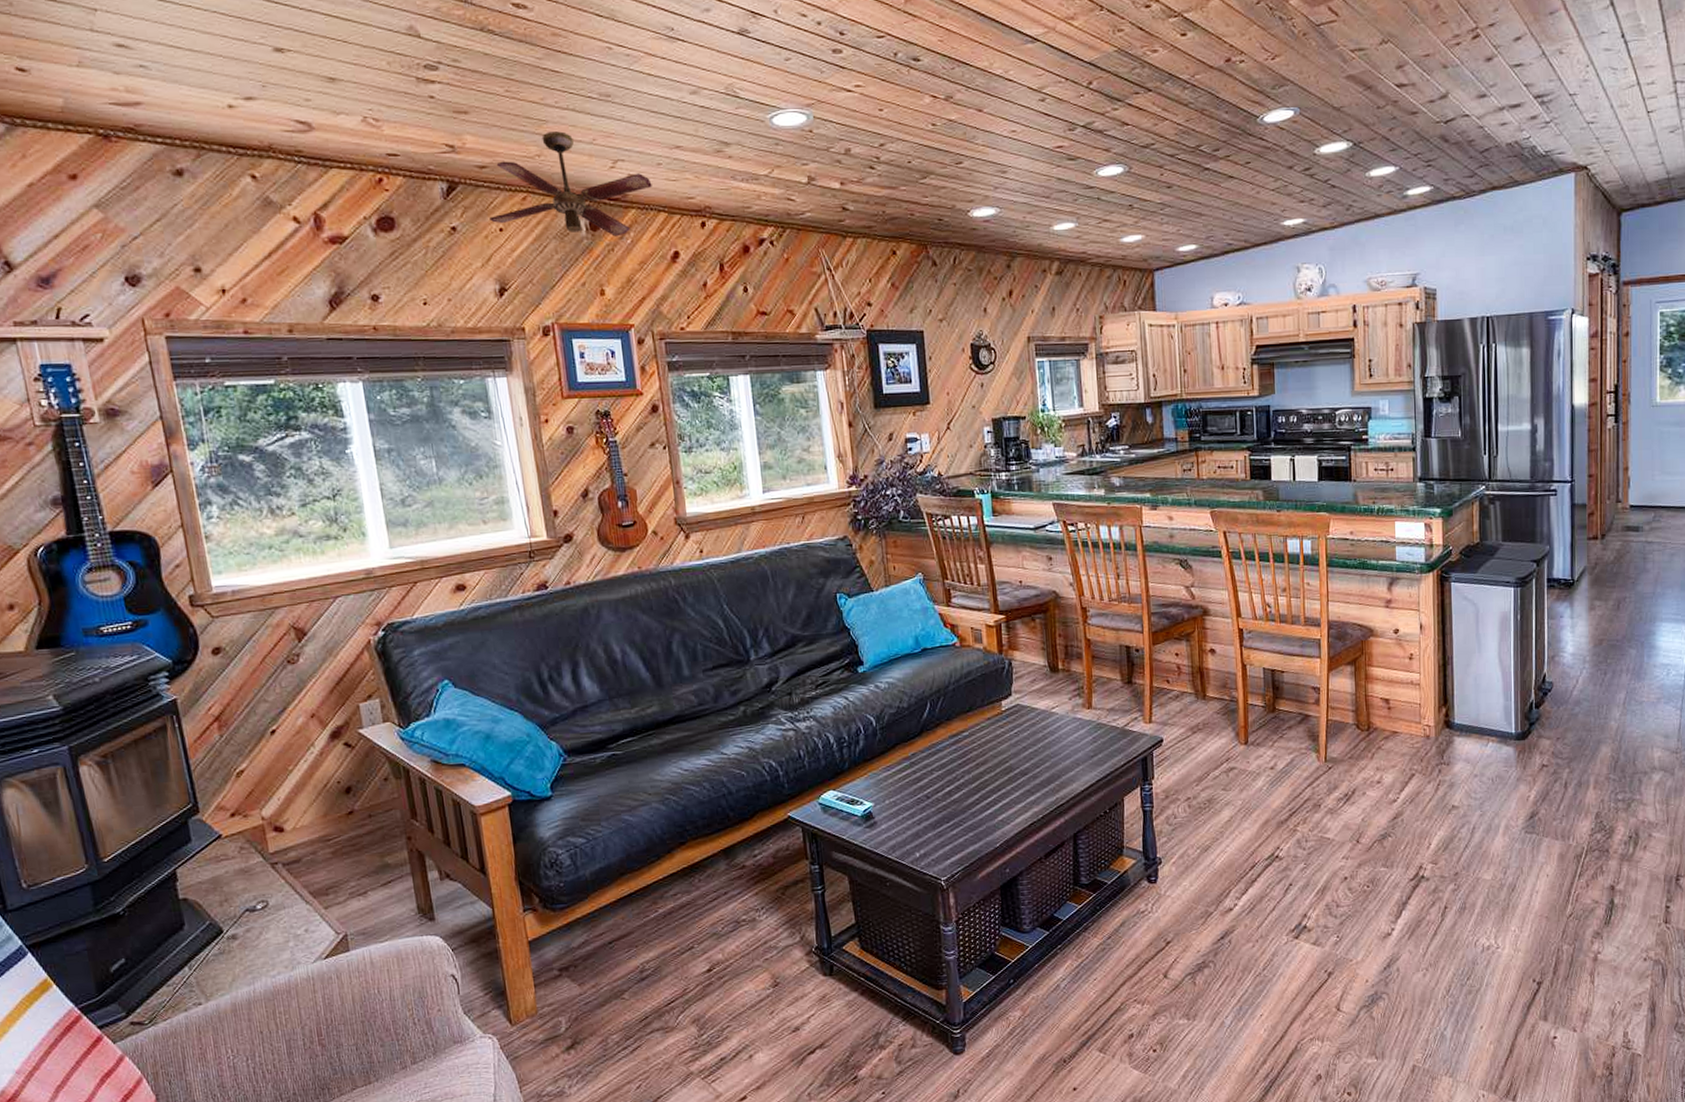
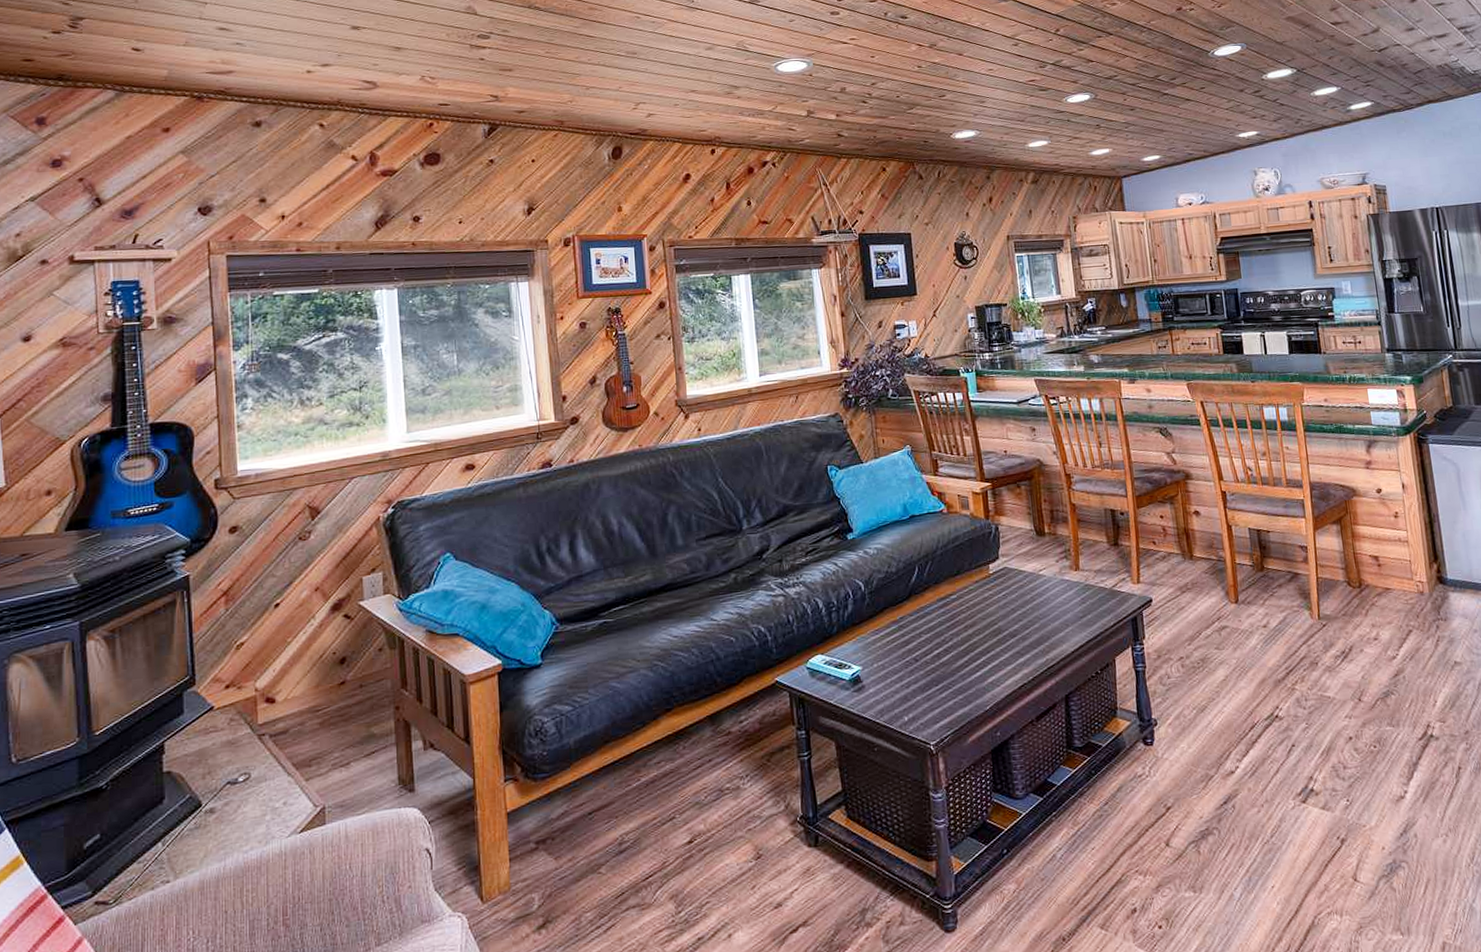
ceiling fan: present [489,131,652,237] -> none [524,82,669,164]

